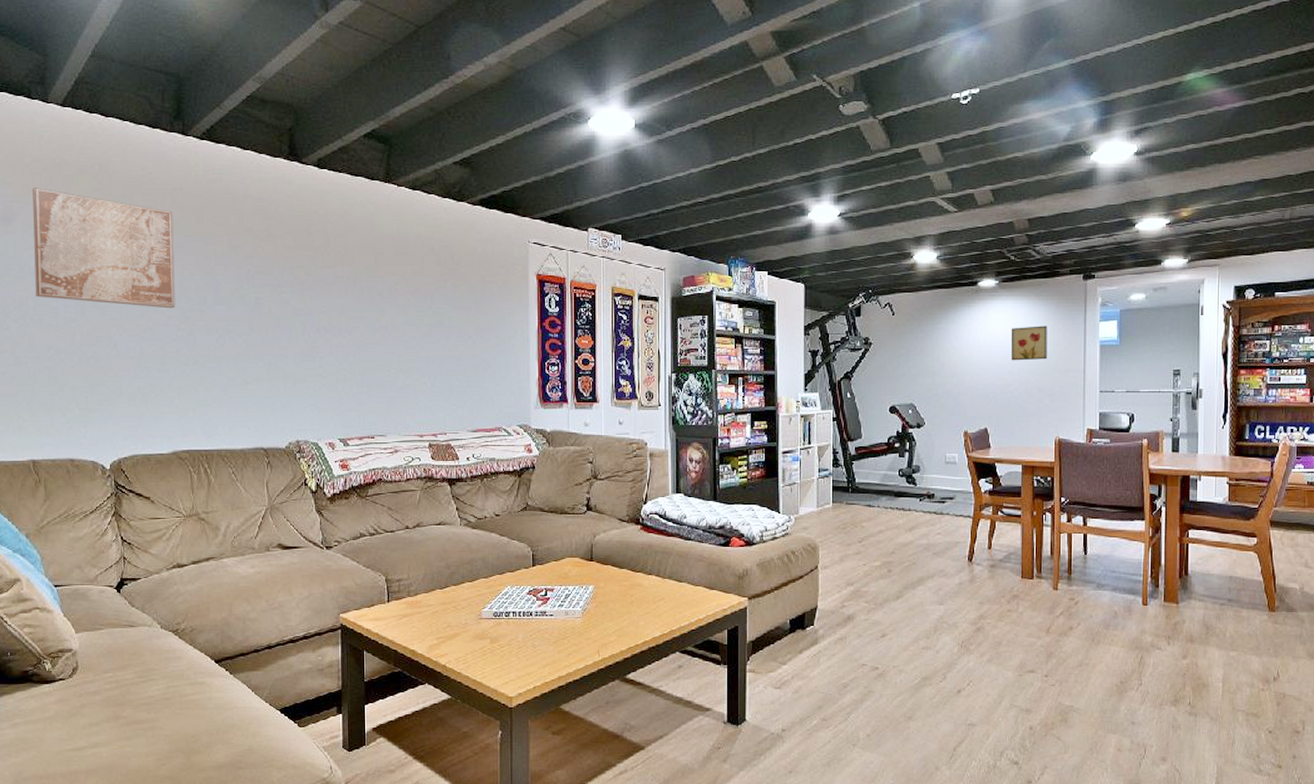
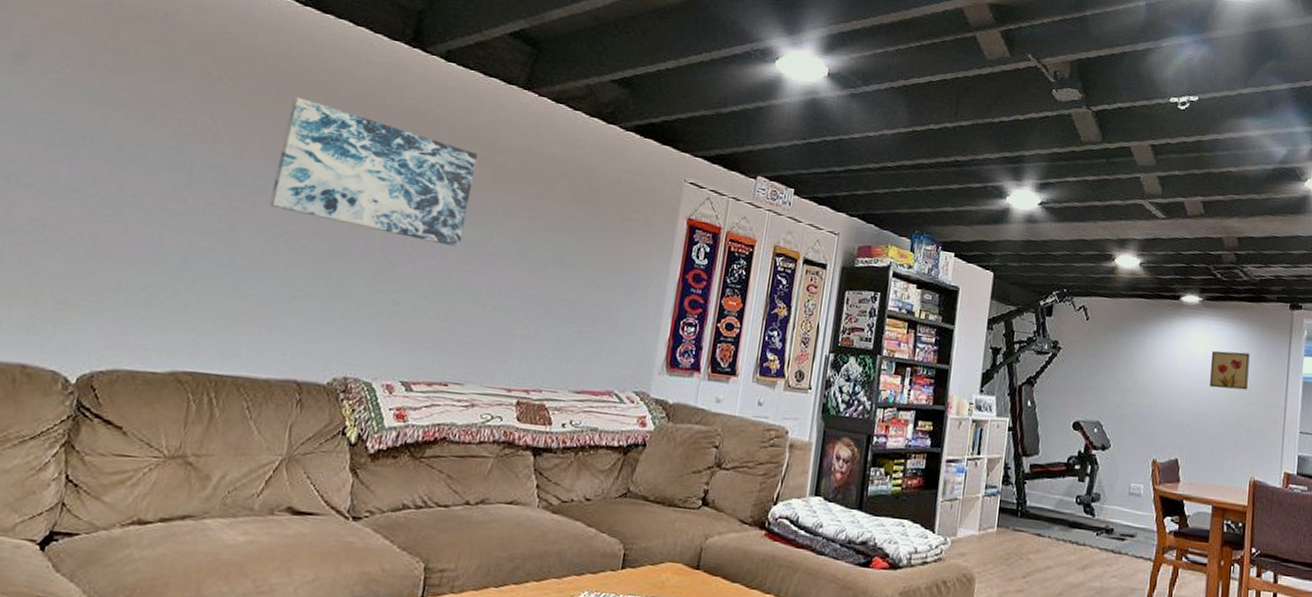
wall art: present [33,188,175,309] -> none [32,25,248,195]
wall art: none [210,219,361,325] -> present [268,97,478,247]

